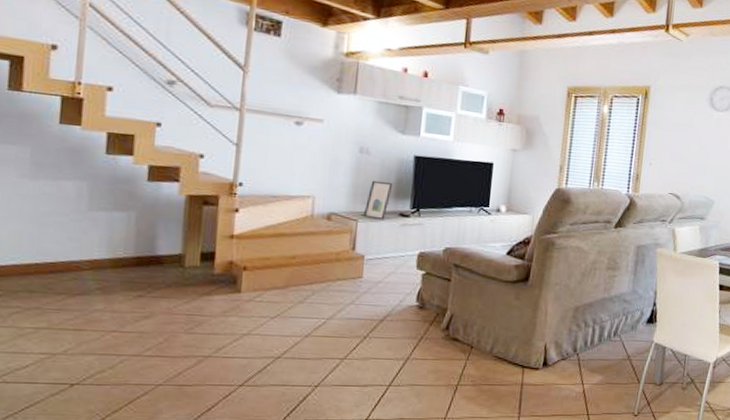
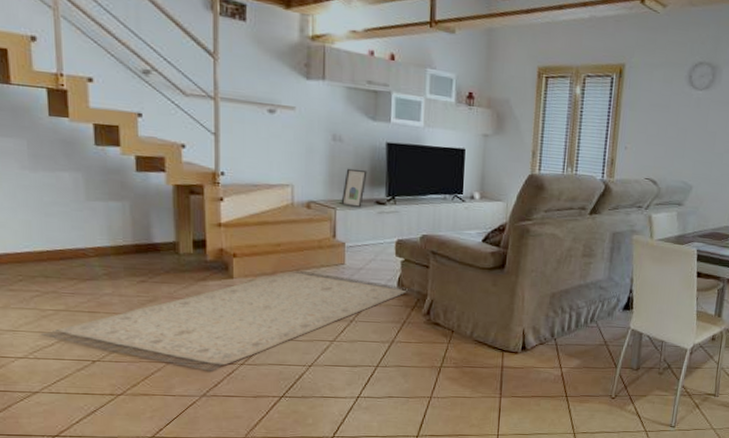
rug: none [13,283,428,394] -> present [40,270,409,371]

